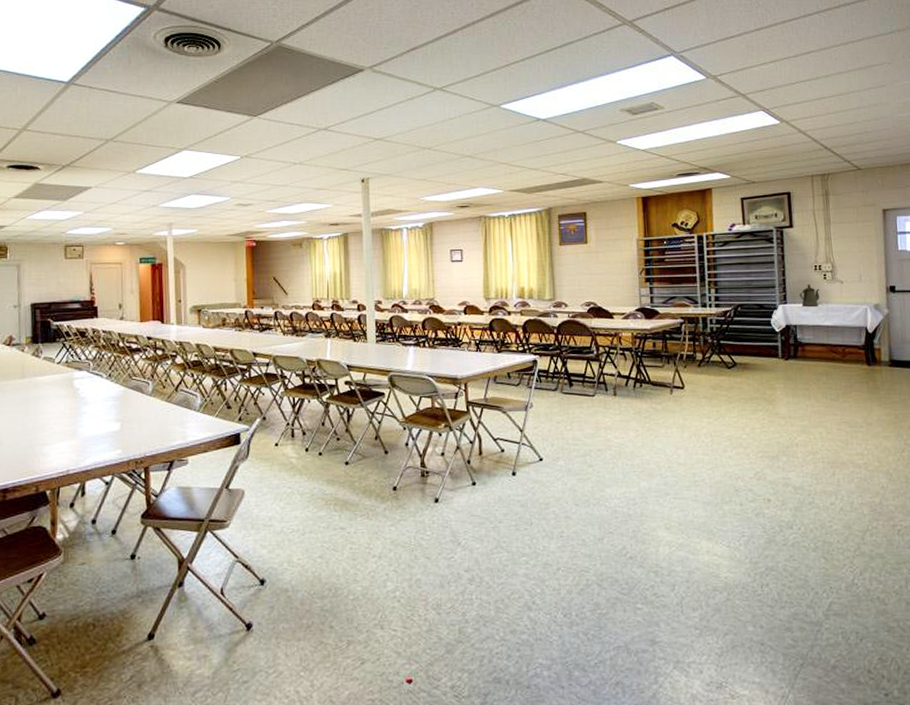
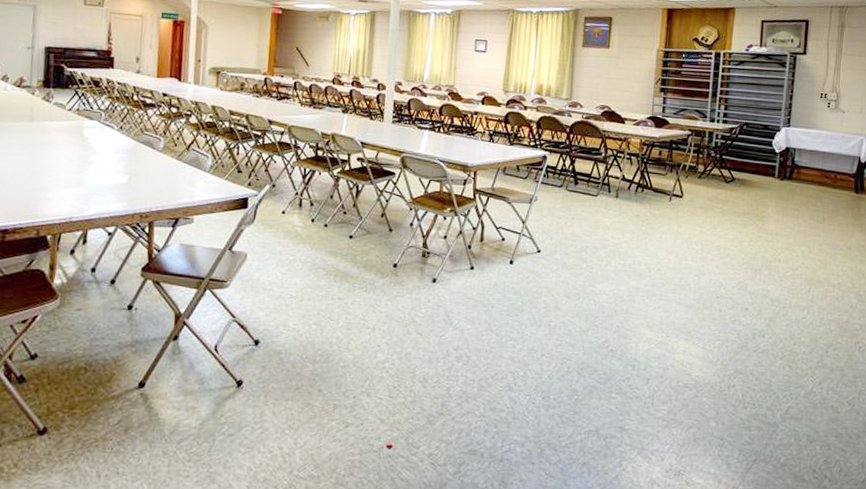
coffee pot: present [799,283,820,308] -> none [803,110,823,134]

